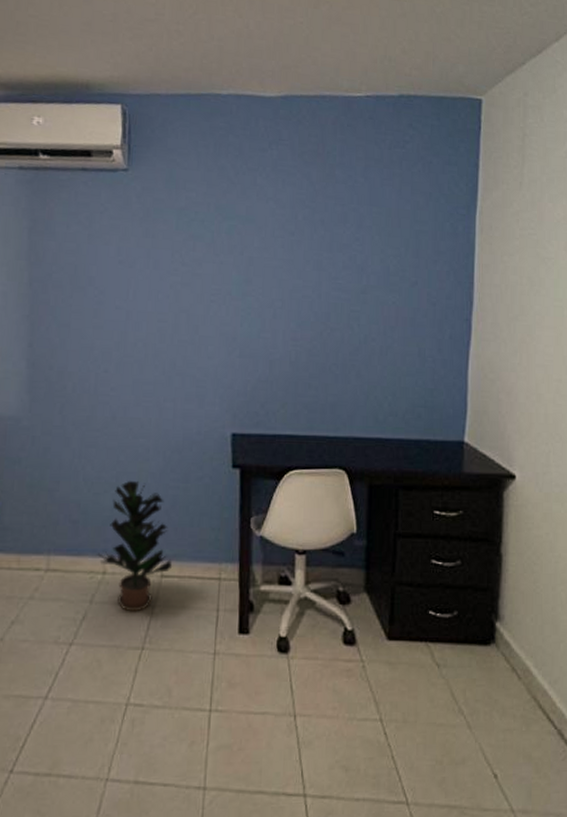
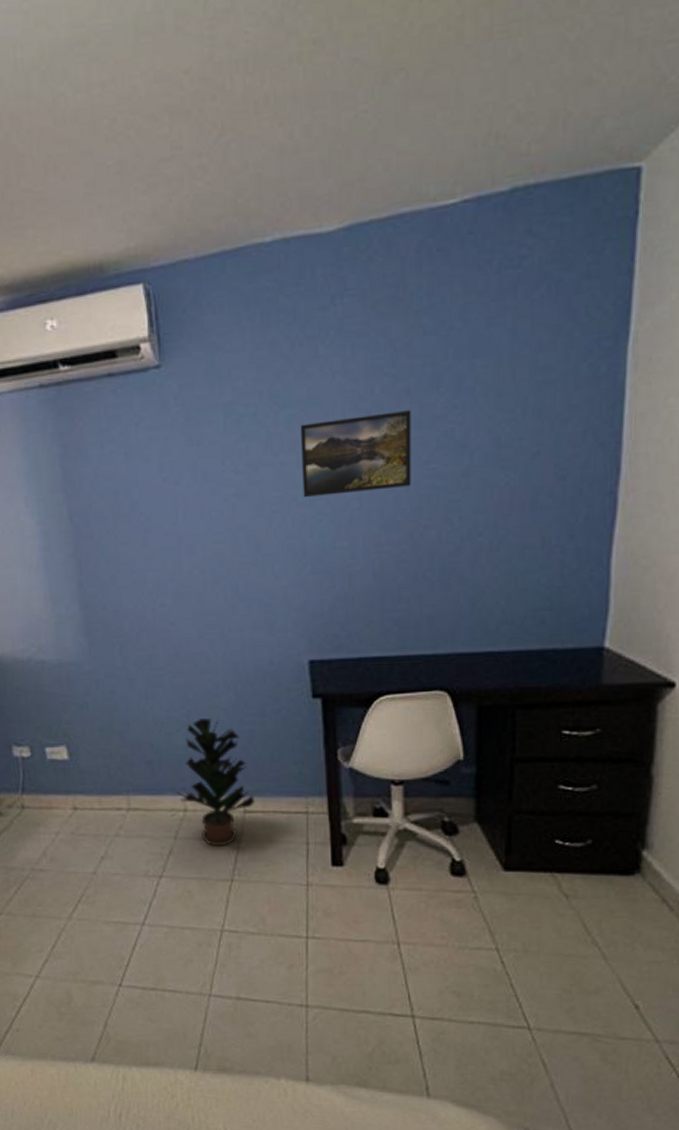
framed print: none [237,234,325,295] -> present [300,410,412,497]

